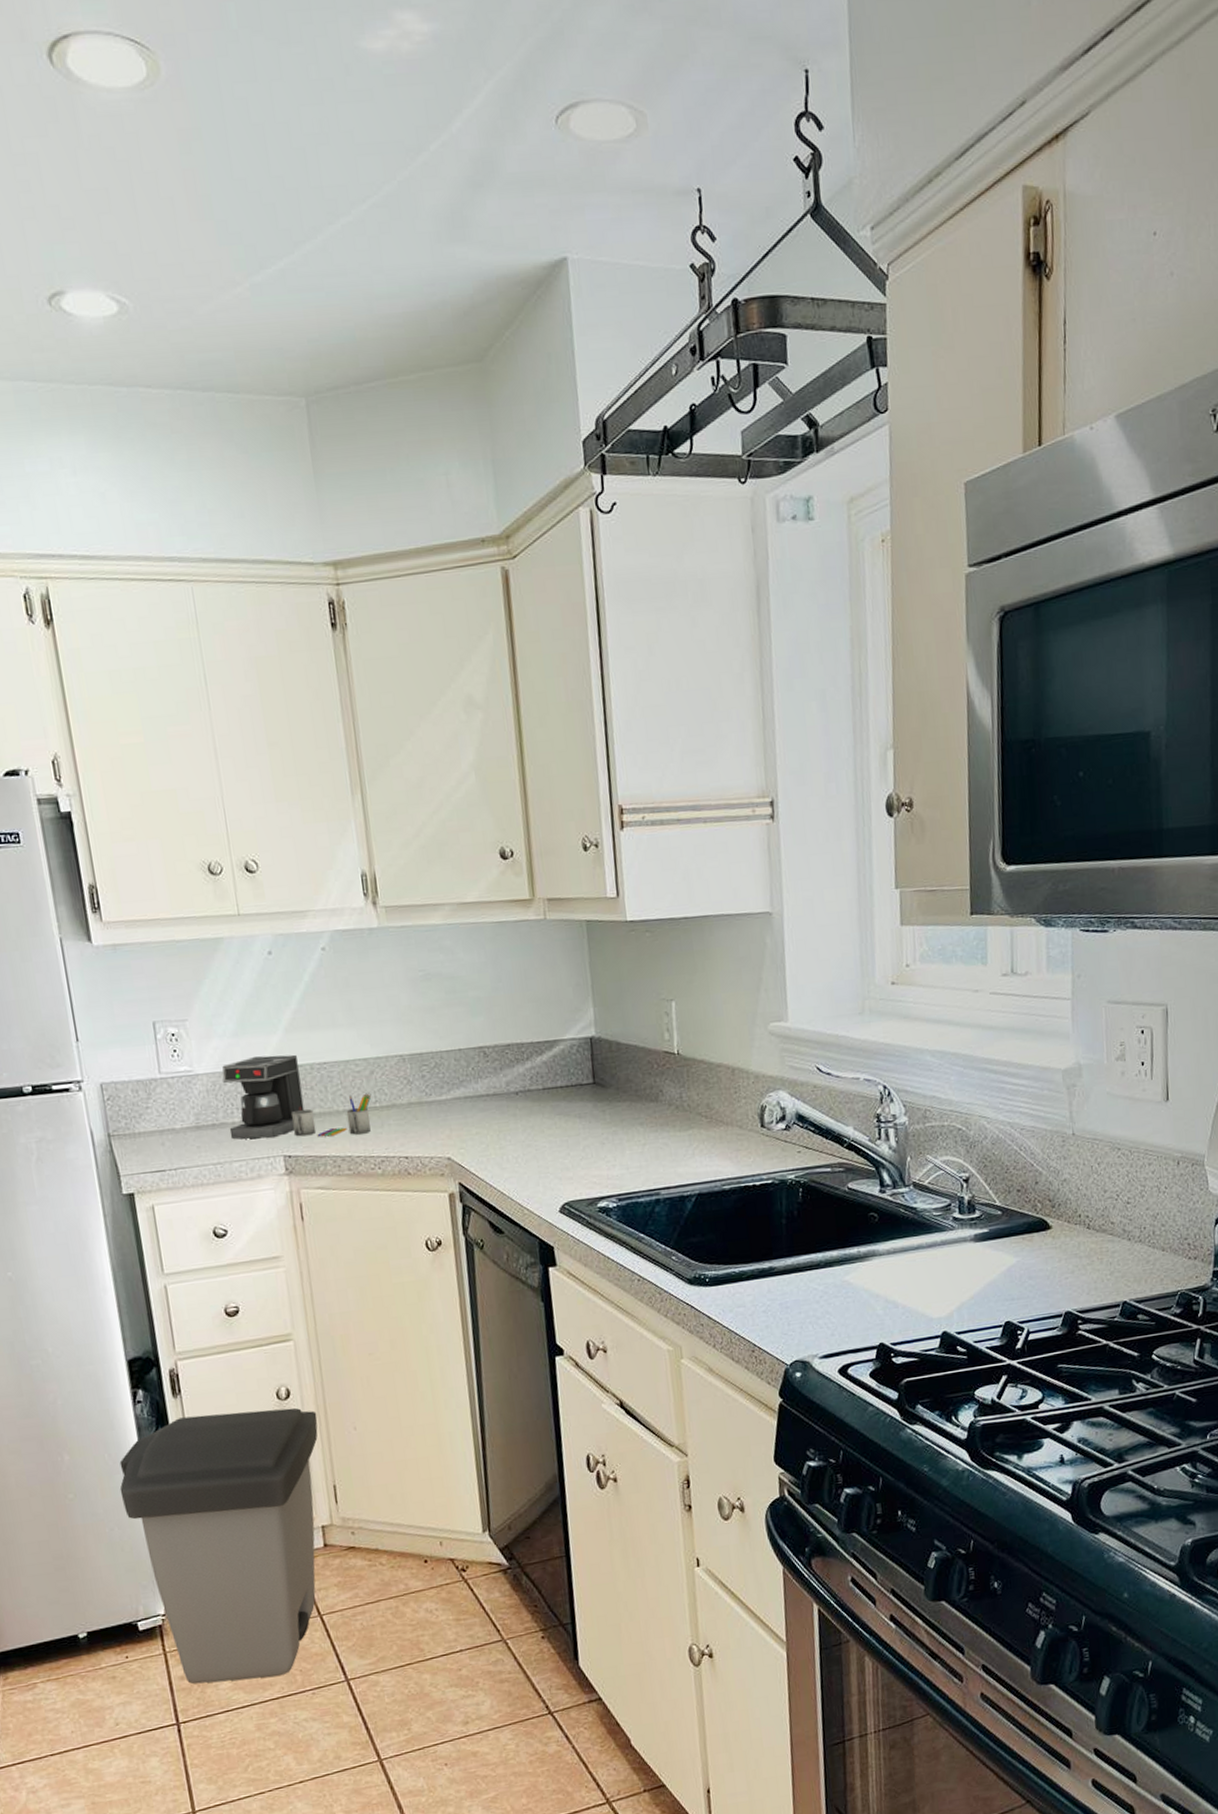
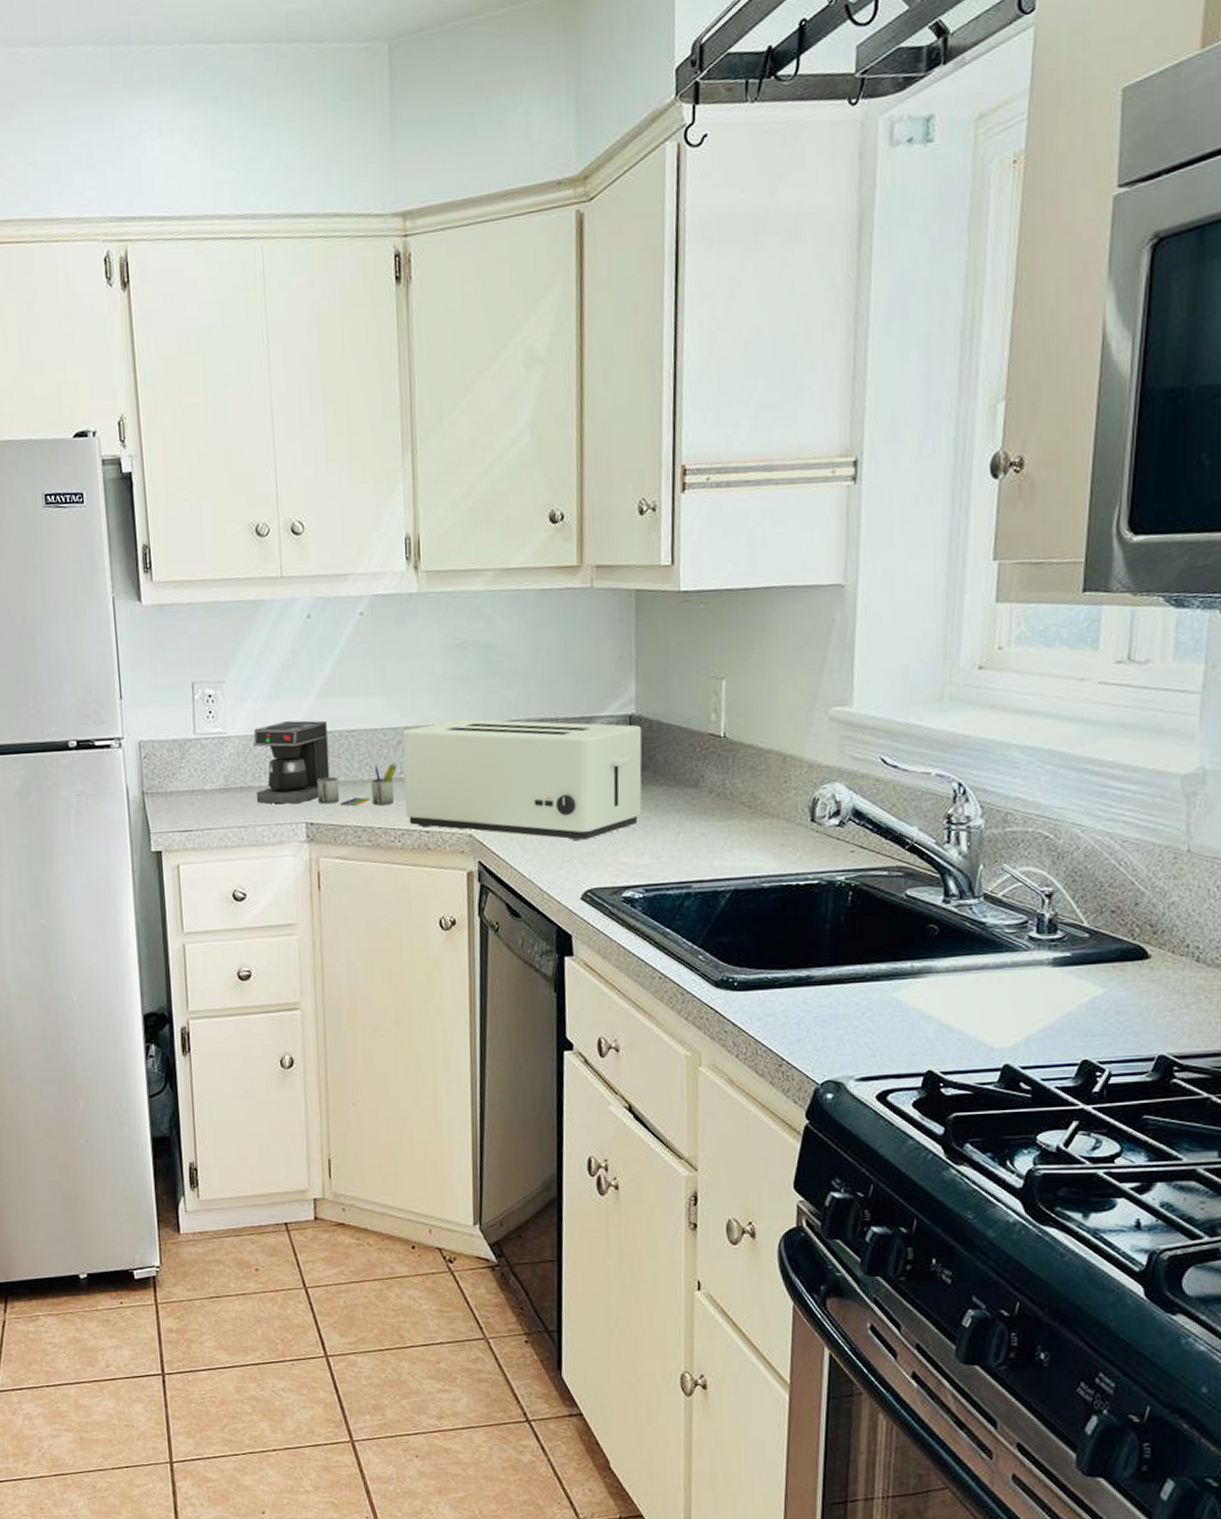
trash can: present [119,1407,318,1684] -> none [127,1075,318,1343]
toaster: none [374,1046,609,1157] -> present [402,719,642,840]

